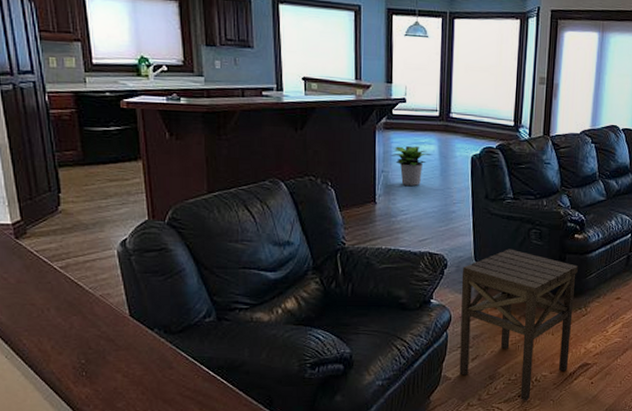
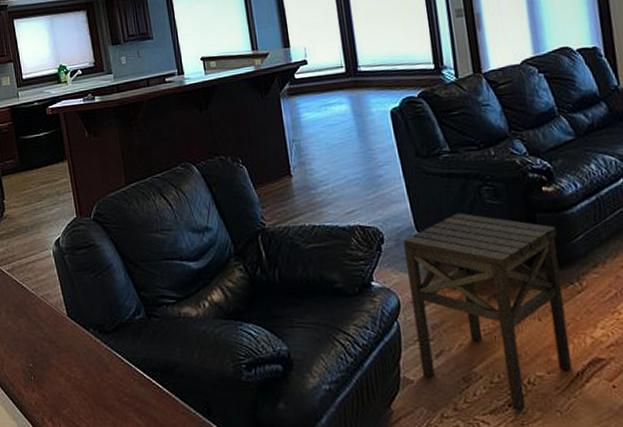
potted plant: present [390,146,432,186] -> none [299,107,345,153]

